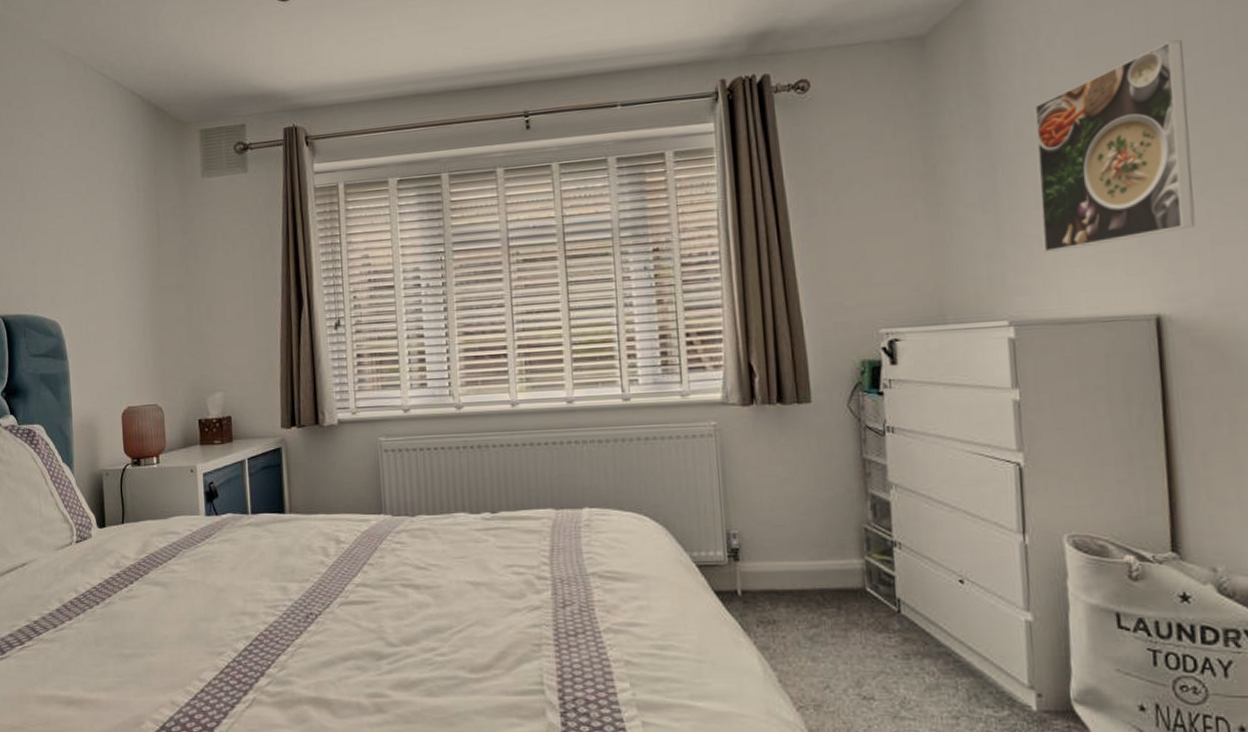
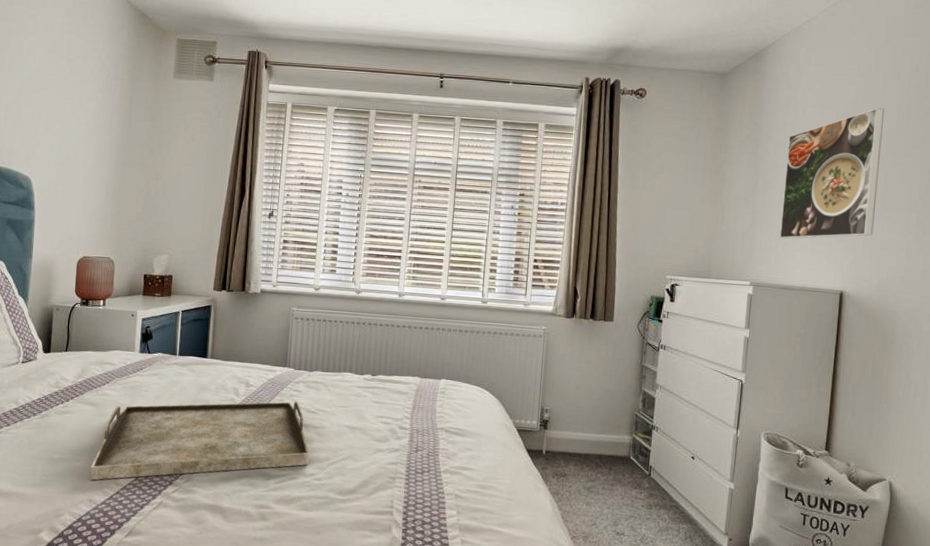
serving tray: none [167,557,427,678] -> present [89,401,309,481]

